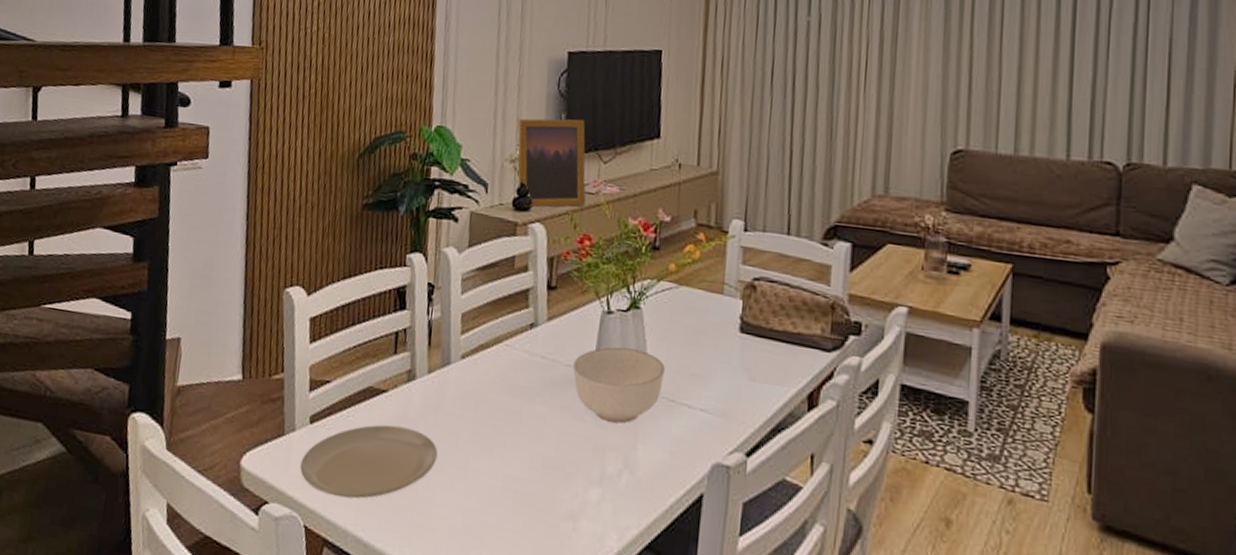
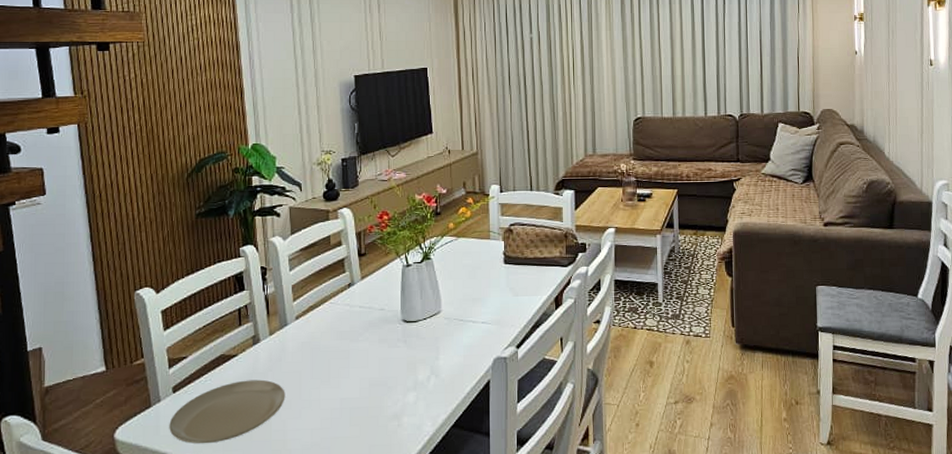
picture frame: present [517,118,586,208] -> none [320,126,381,199]
bowl: present [573,347,665,423] -> none [385,289,454,344]

